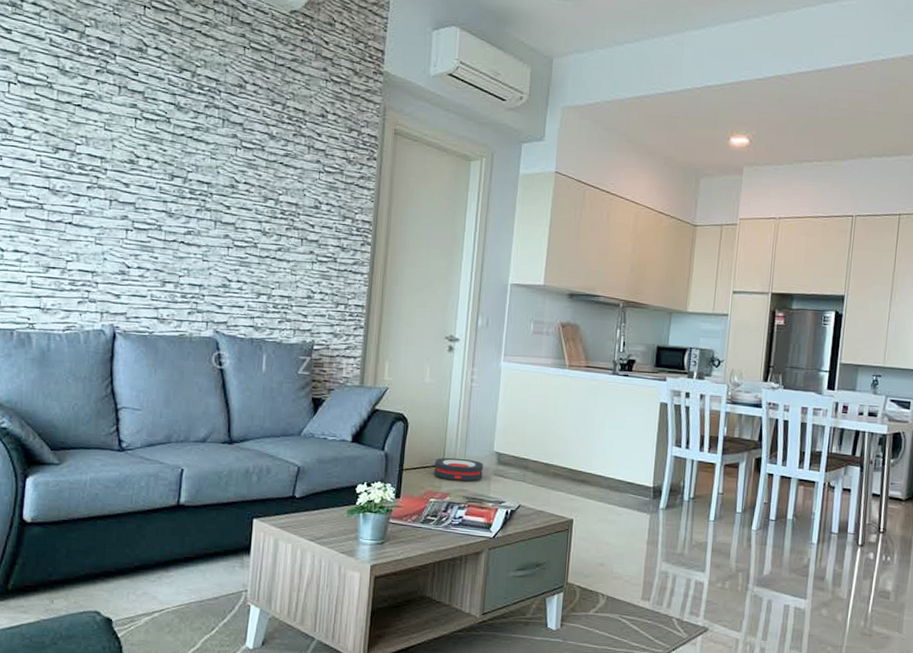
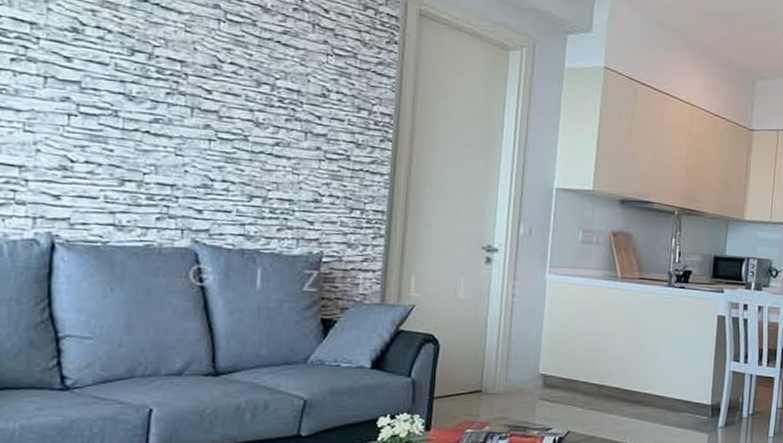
robot vacuum: present [434,457,484,481] -> none [470,382,528,407]

